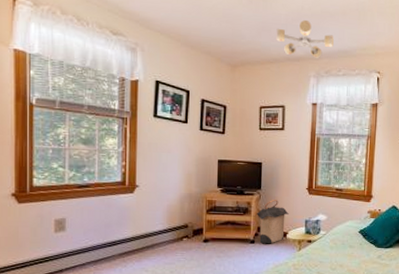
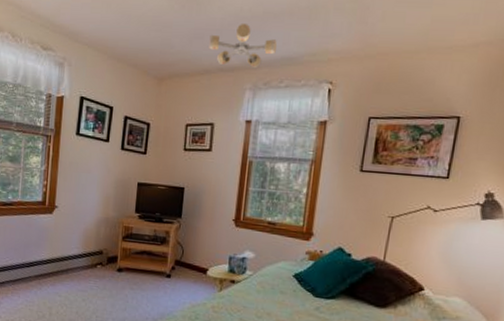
laundry hamper: present [257,200,289,244] -> none [175,230,211,280]

